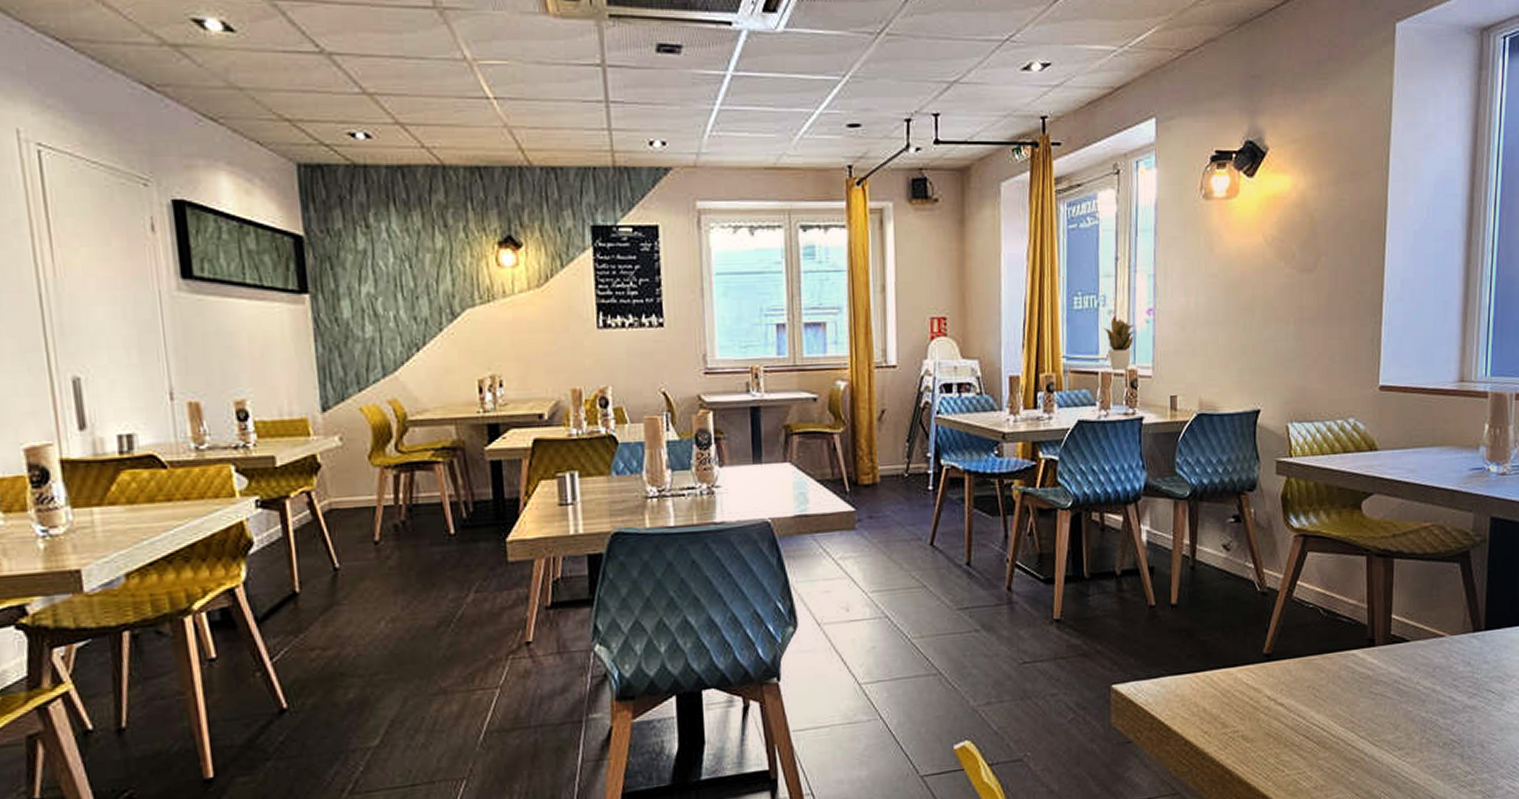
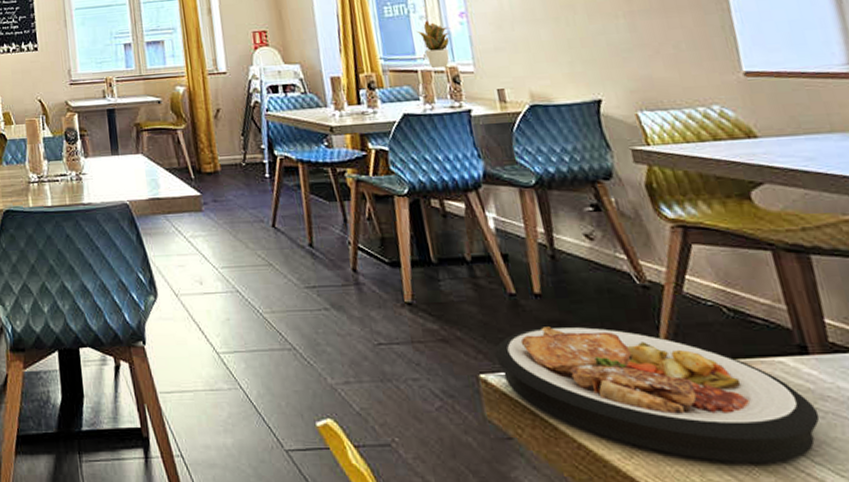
plate: none [1128,633,1371,744] -> present [495,326,820,462]

